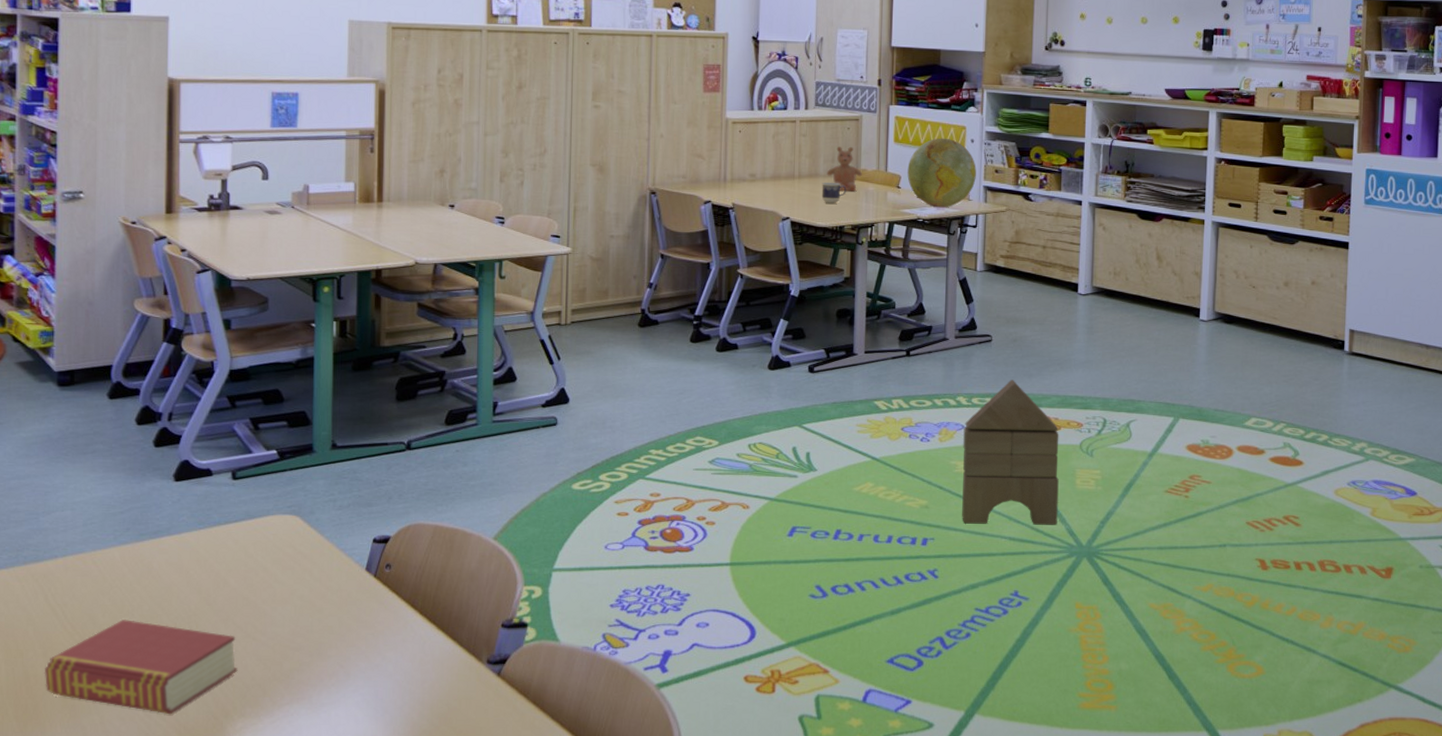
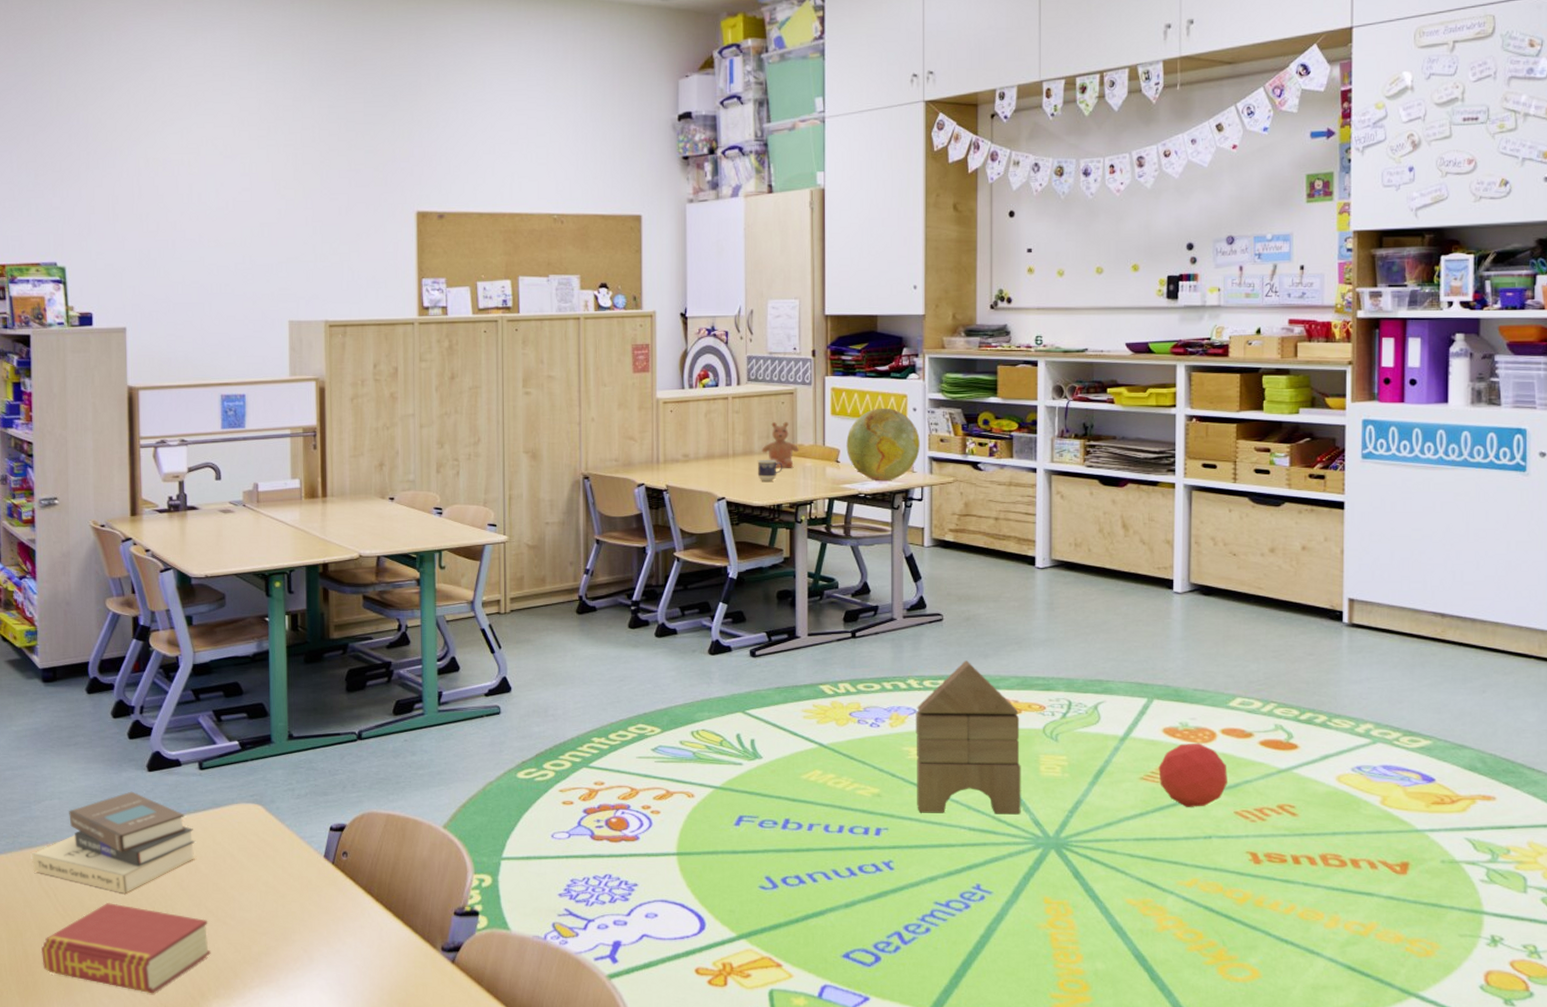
books: none [38,502,226,610] -> present [32,791,197,894]
ball: none [1181,458,1242,518] -> present [1158,742,1227,807]

